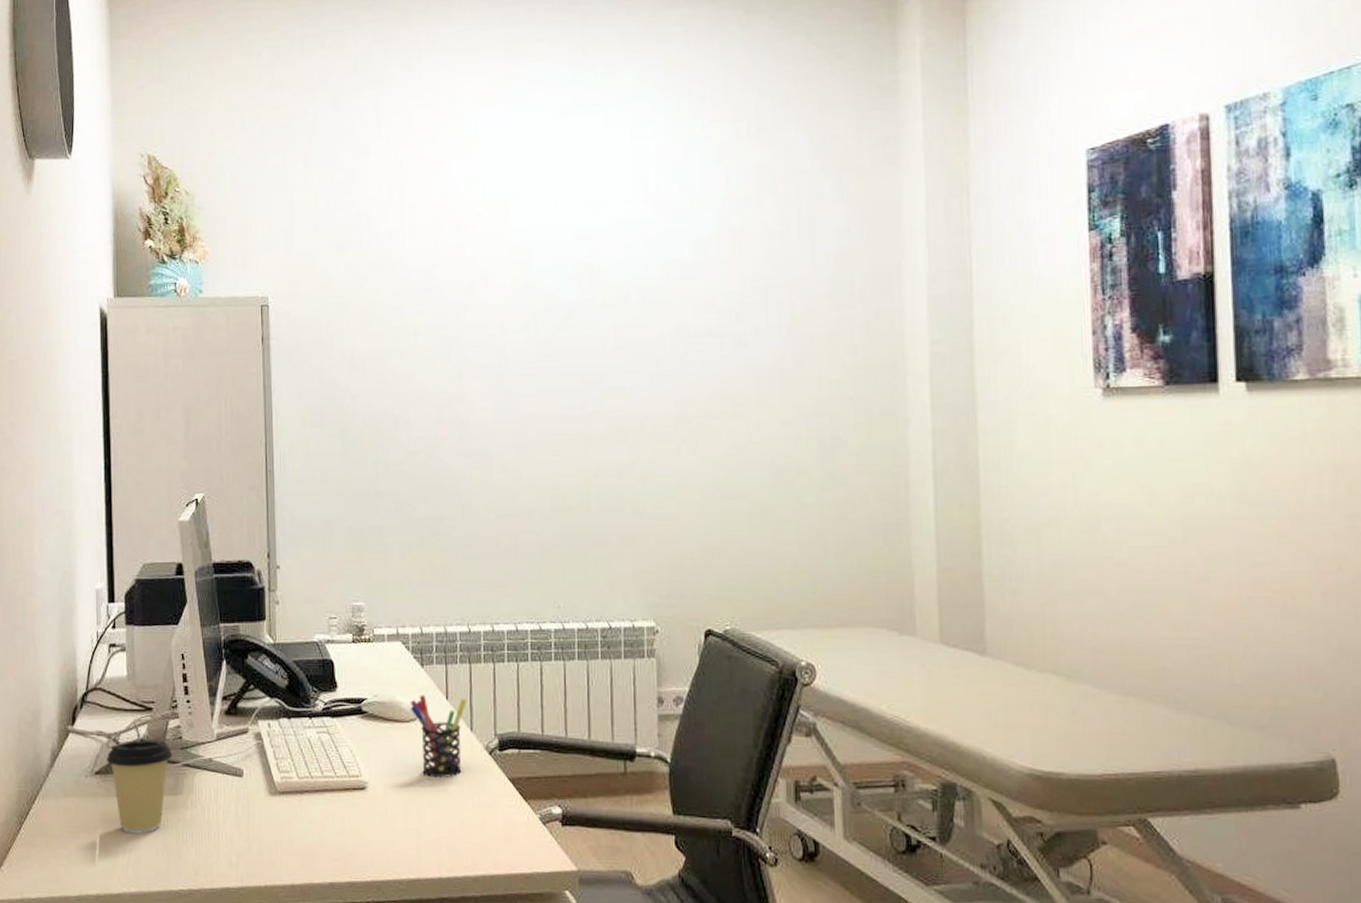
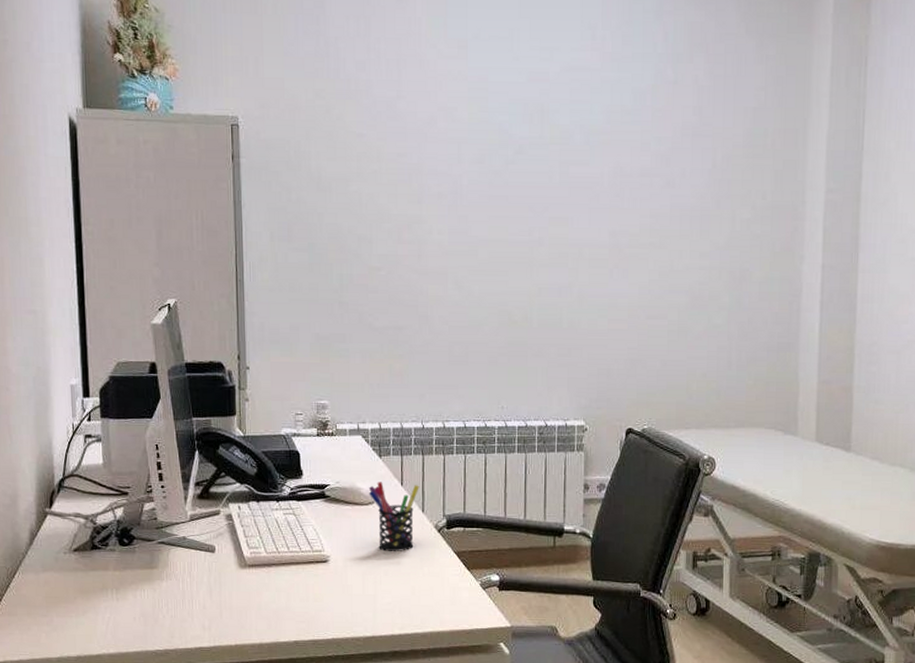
coffee cup: present [106,739,173,834] -> none [83,520,148,603]

